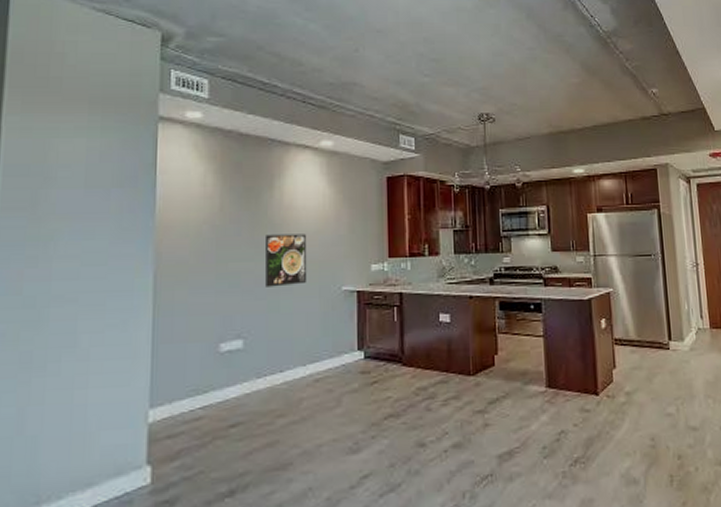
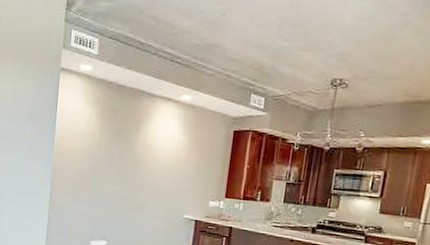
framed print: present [266,234,307,287] -> none [126,167,161,208]

